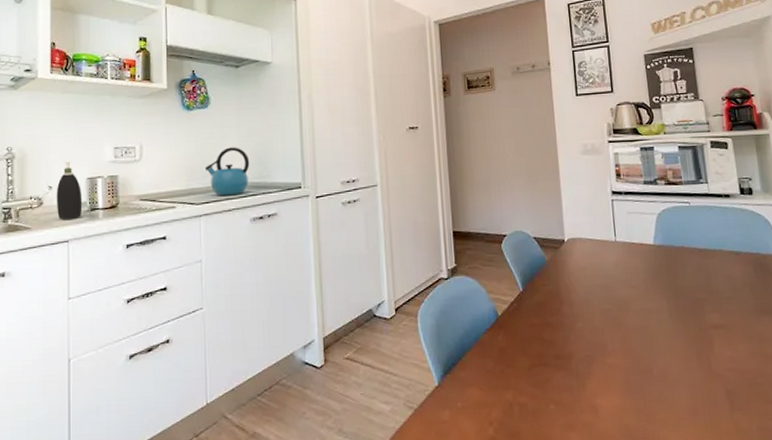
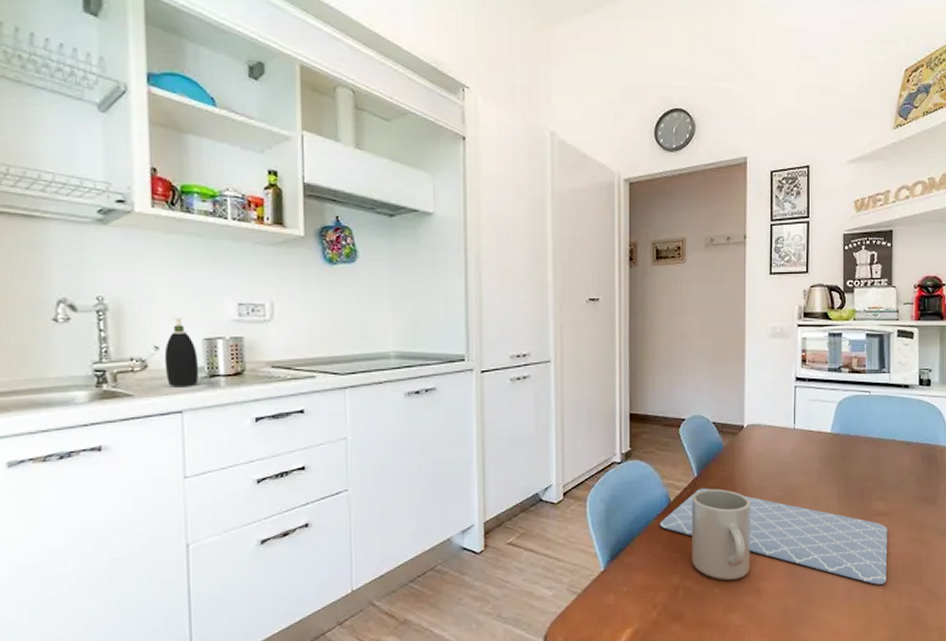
kettle: present [204,147,250,196] -> none [350,310,405,366]
placemat: none [489,302,733,403] -> present [659,488,888,585]
cup: none [518,302,585,397] -> present [691,488,751,581]

